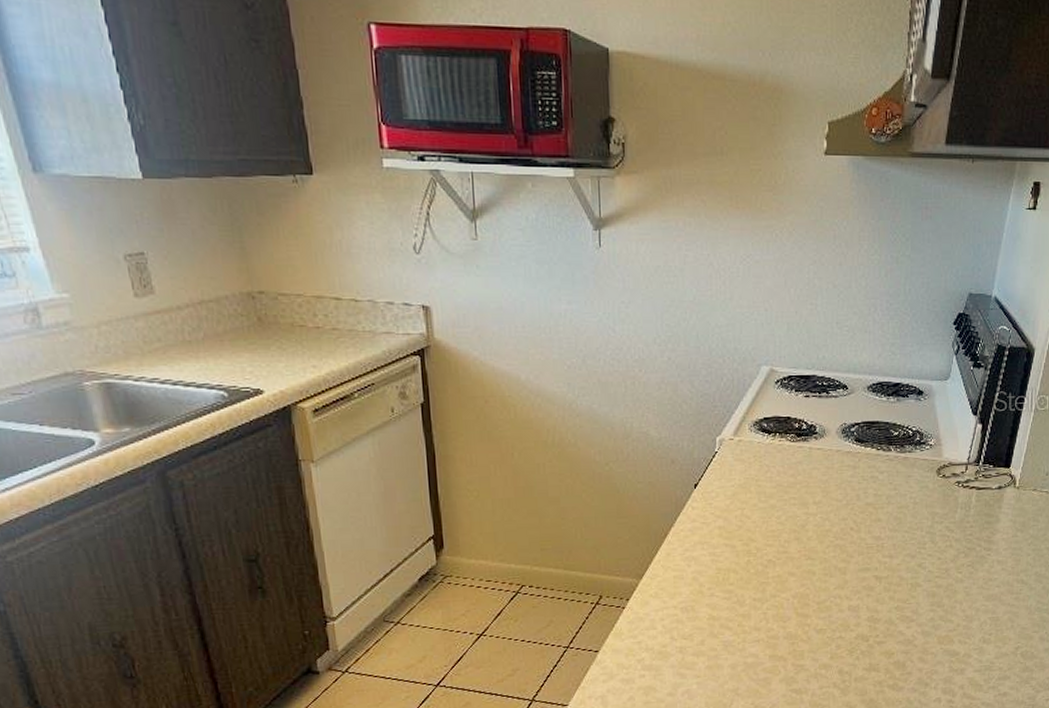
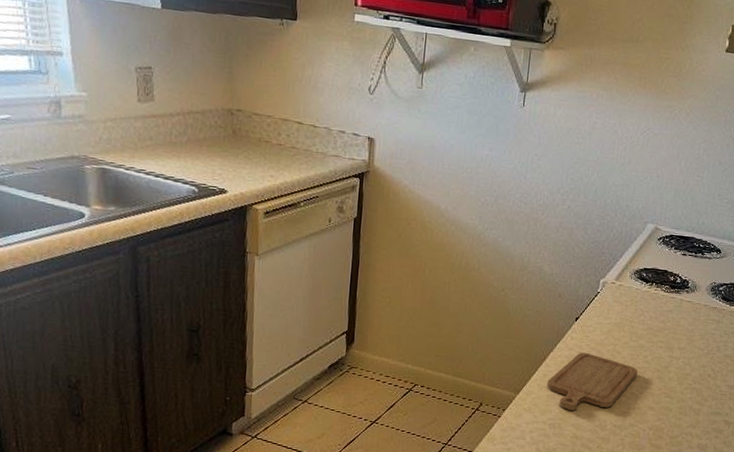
chopping board: none [671,522,772,590] -> present [546,352,638,411]

